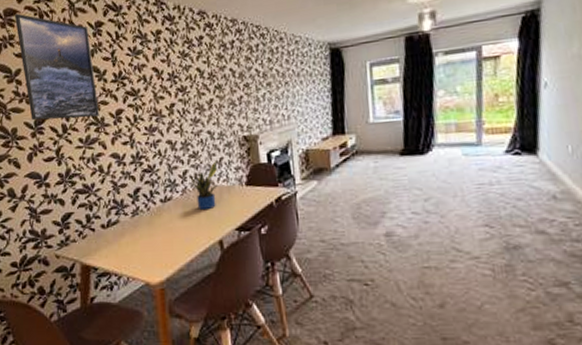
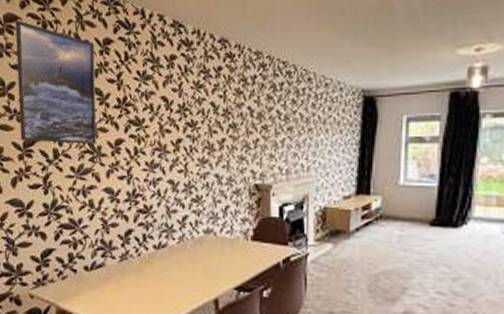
potted plant: present [190,159,218,209] -> none [189,207,223,262]

